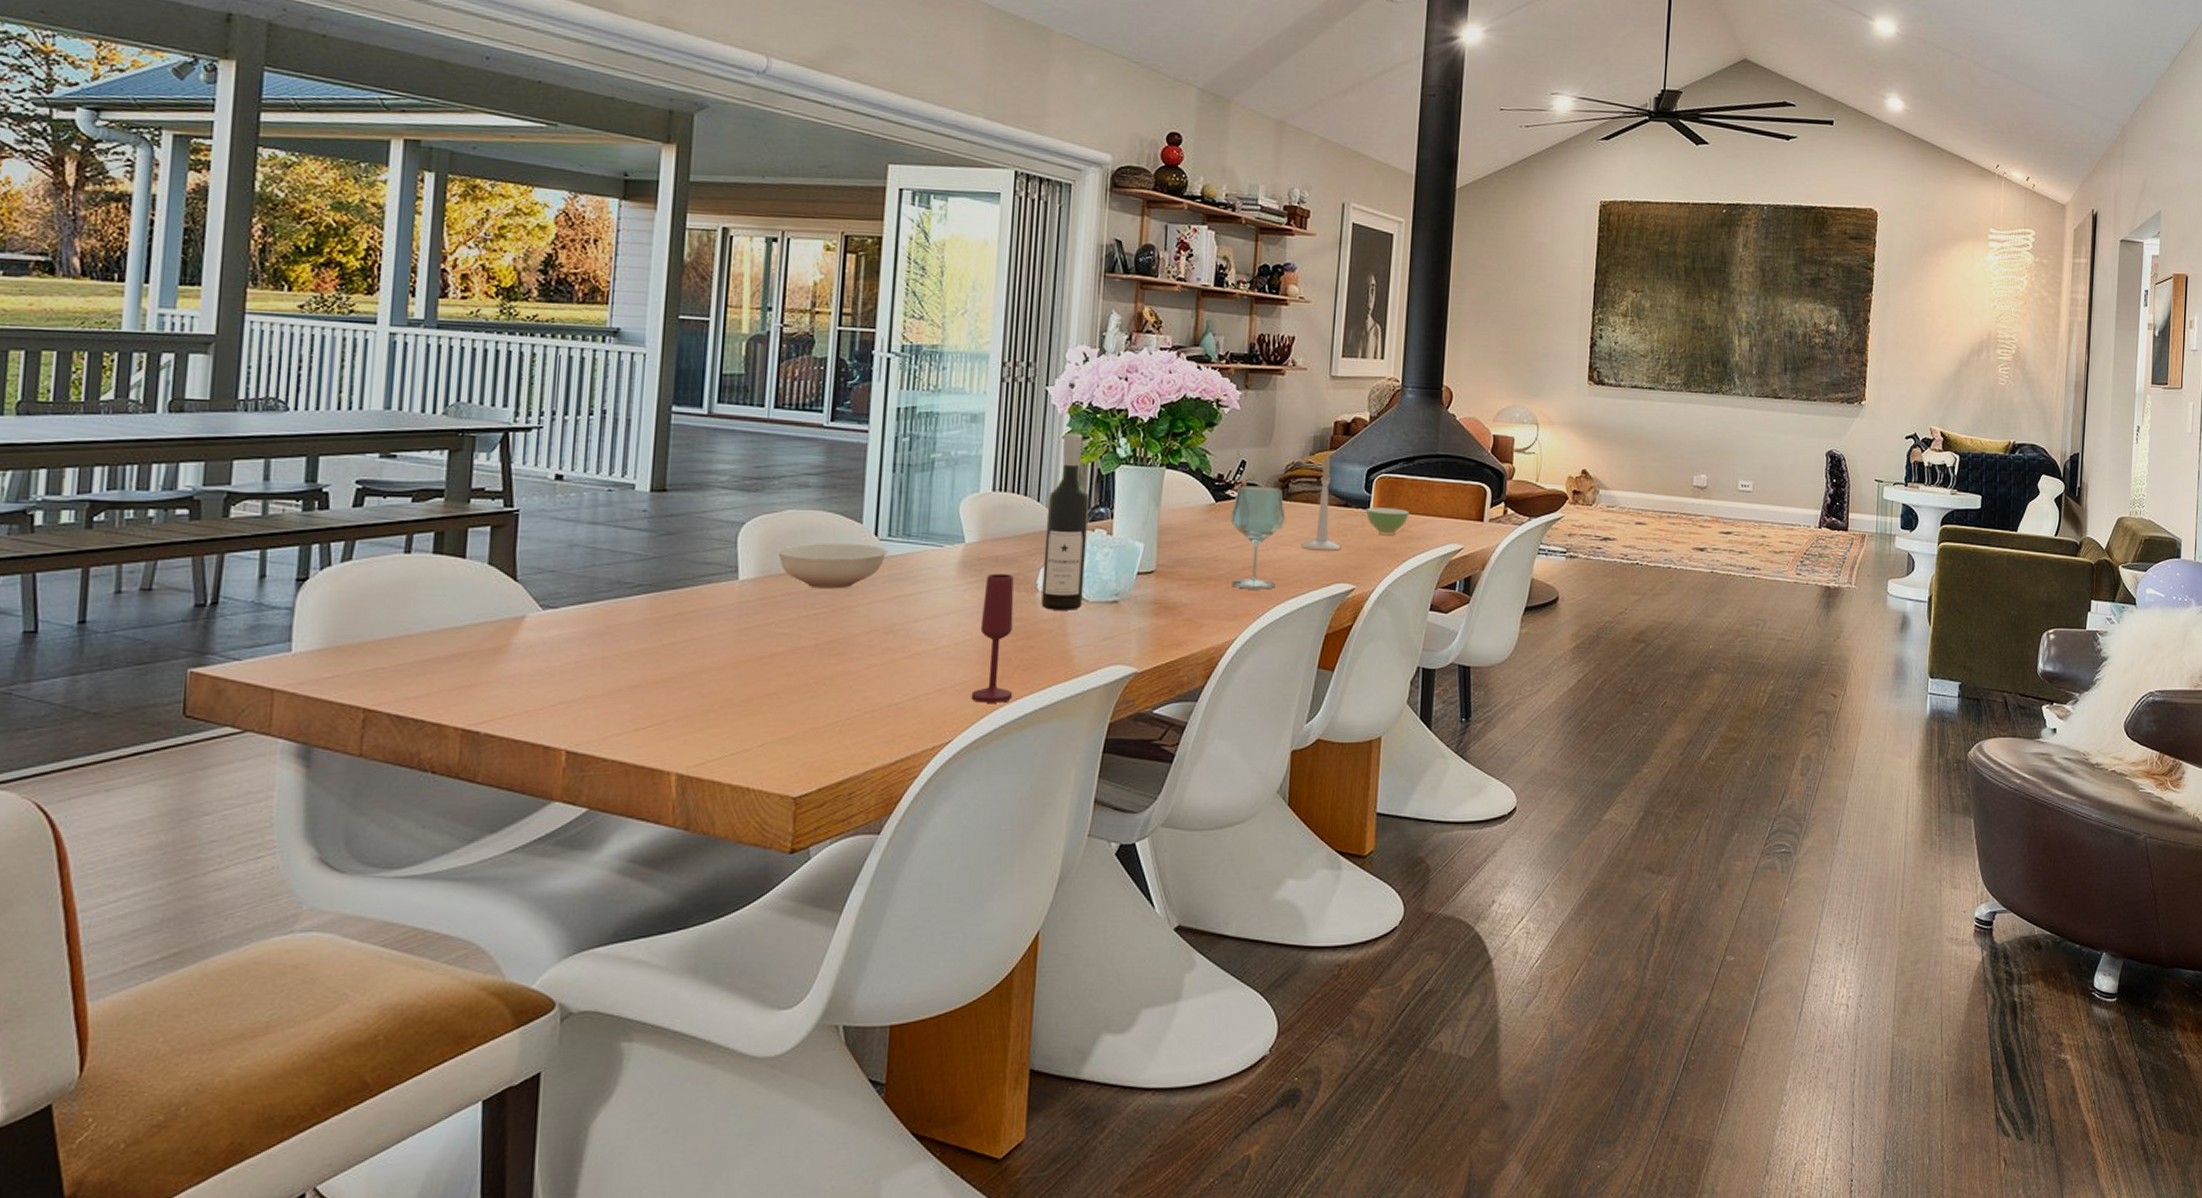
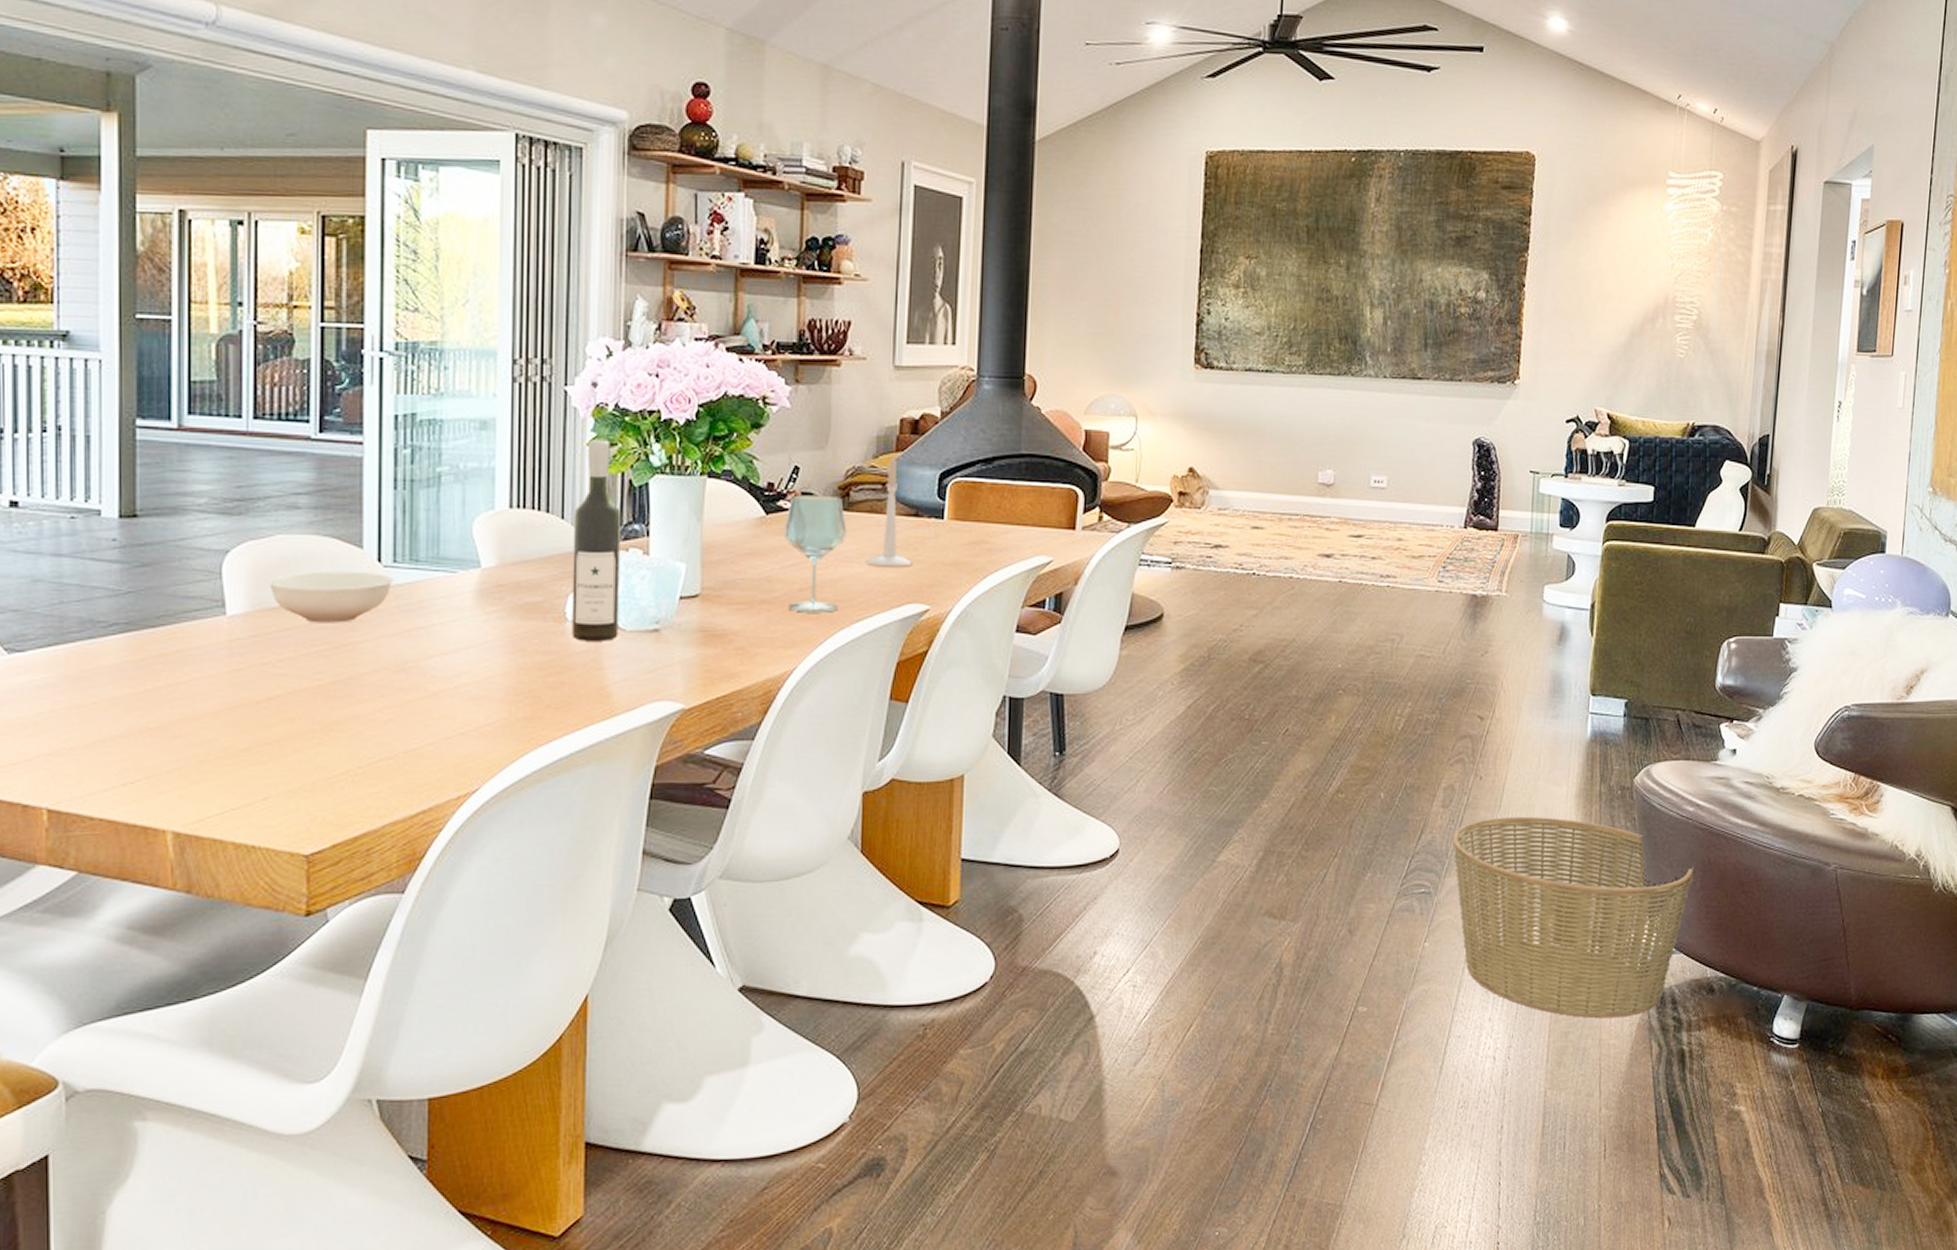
wine glass: present [971,573,1014,703] -> none [498,601,545,746]
bowl: present [1365,507,1410,536] -> none [939,517,990,549]
basket: none [1809,785,2021,971] -> present [1451,816,1694,1019]

